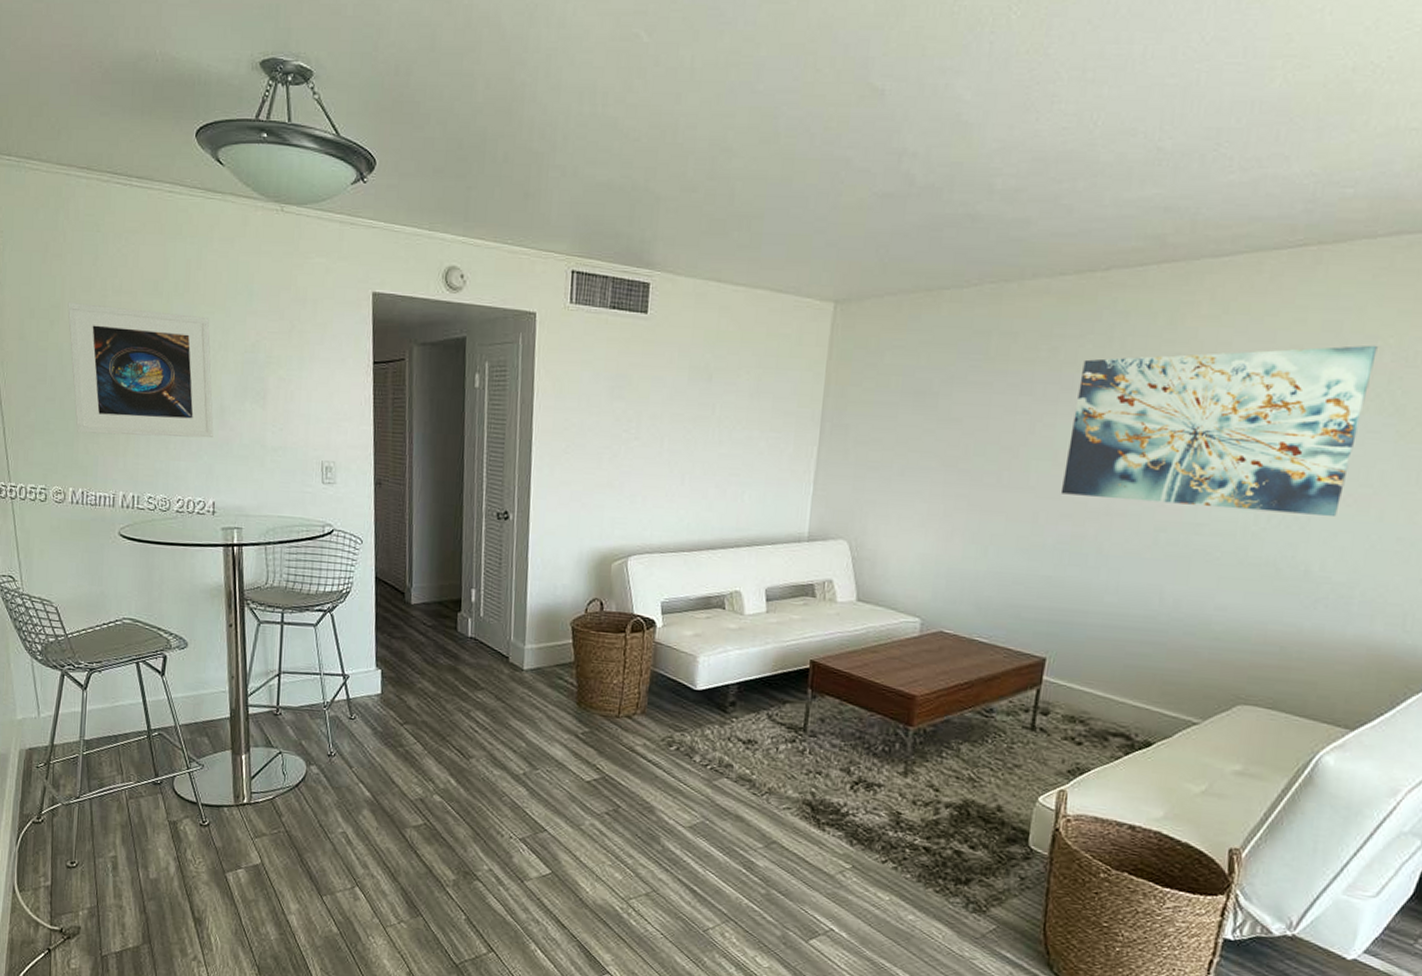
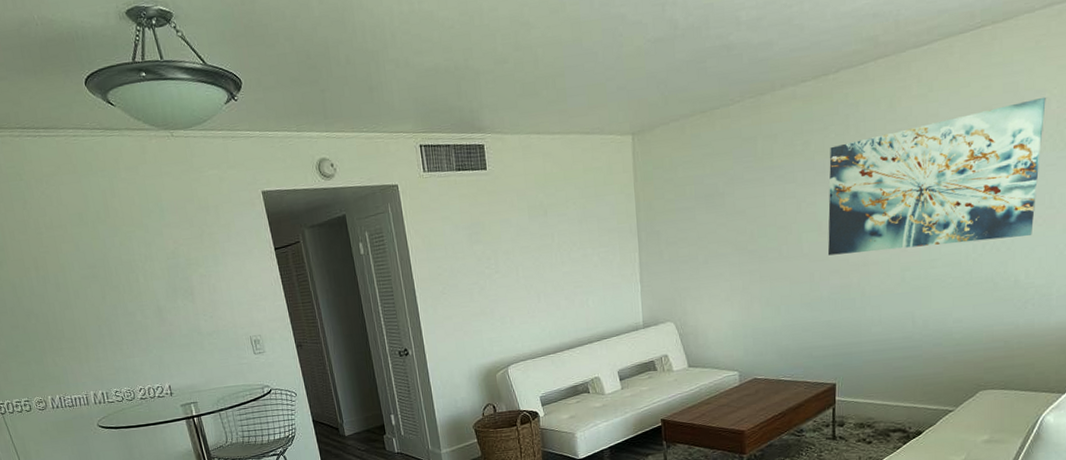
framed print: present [67,301,214,438] -> none [10,236,157,351]

